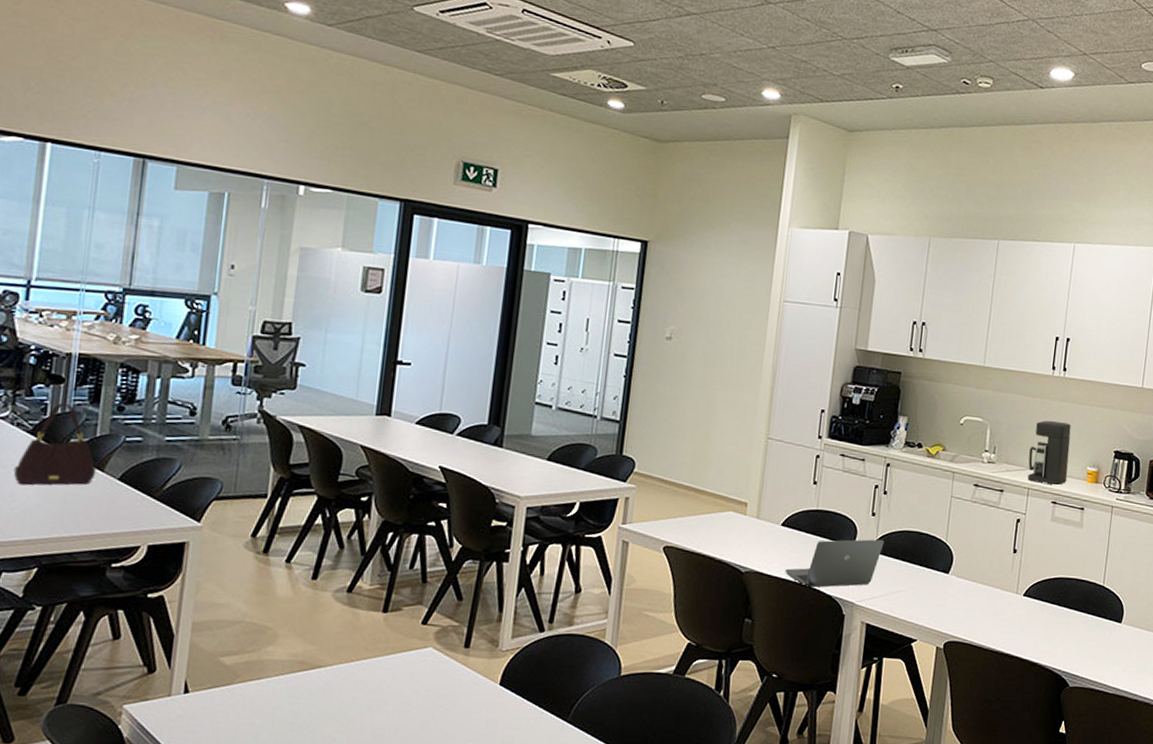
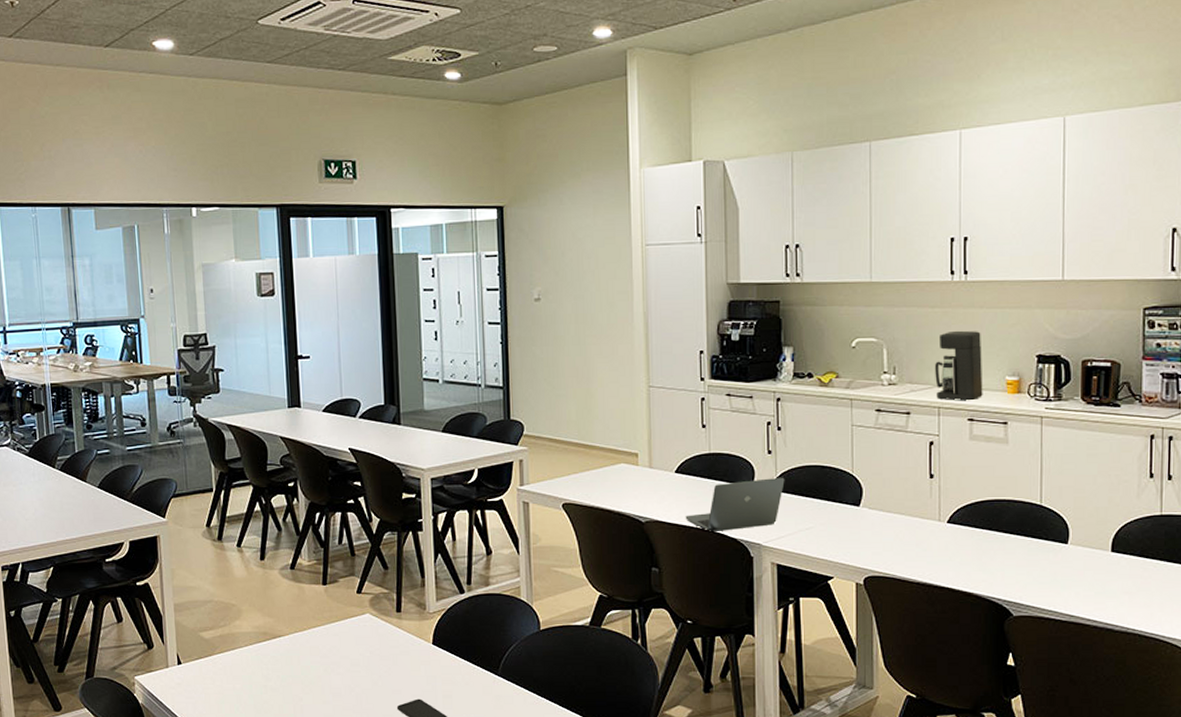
handbag: present [13,402,98,485] -> none [21,427,82,500]

